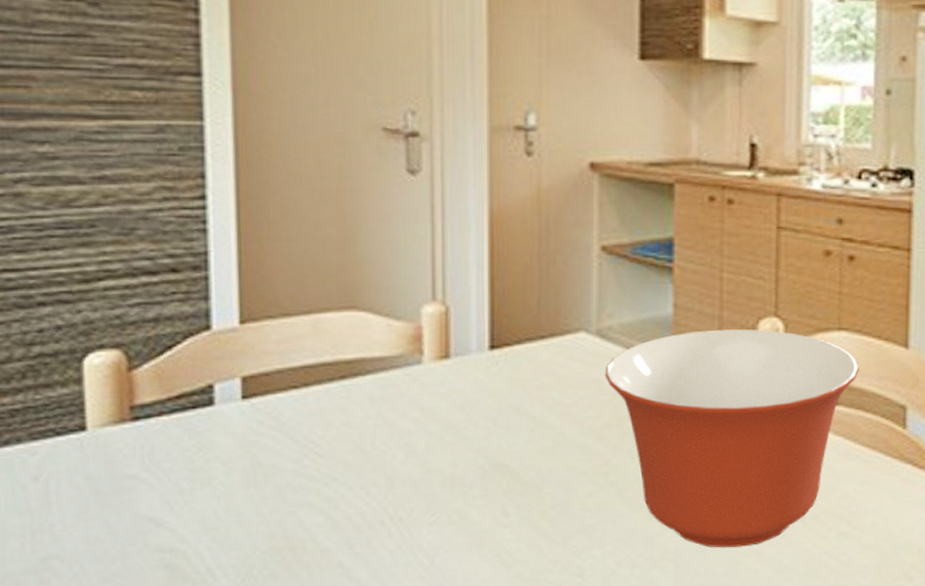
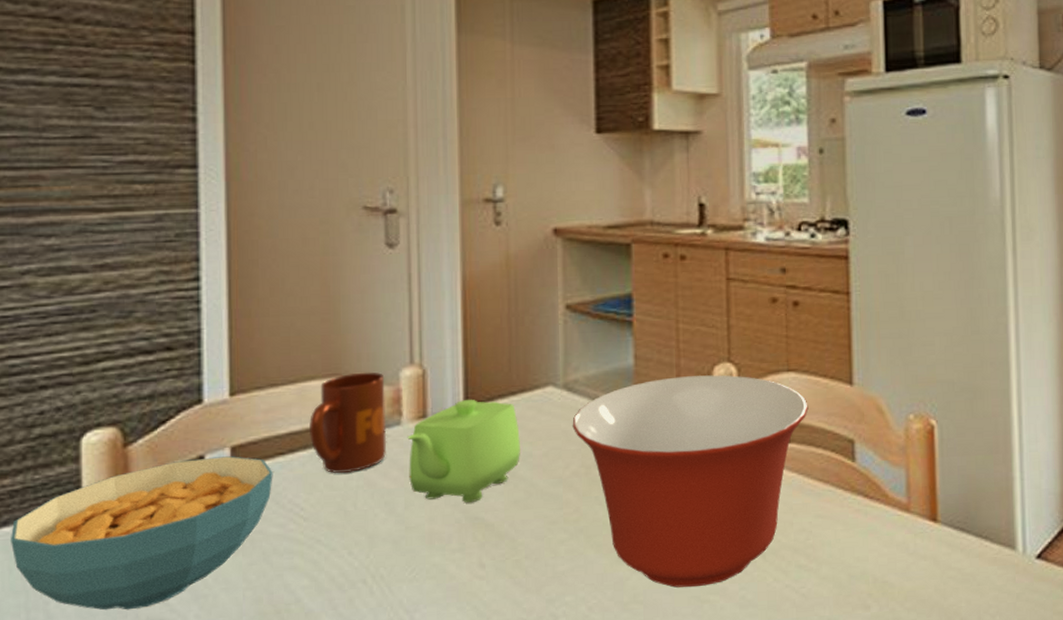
cereal bowl: none [13,387,287,538] -> present [11,456,273,610]
mug: none [325,306,407,411] -> present [309,372,387,474]
teapot: none [428,340,549,449] -> present [407,399,520,503]

